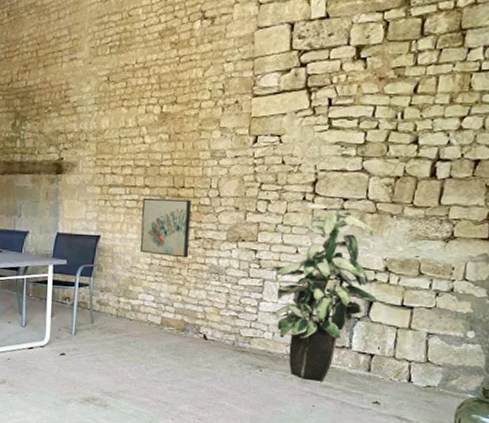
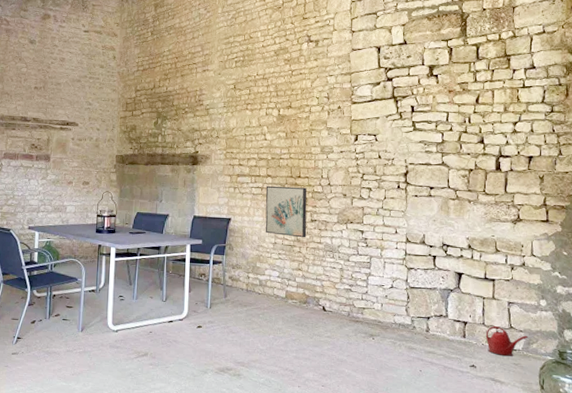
indoor plant: present [271,202,378,382] -> none [377,190,465,348]
watering can: none [395,360,448,394] -> present [485,326,529,357]

